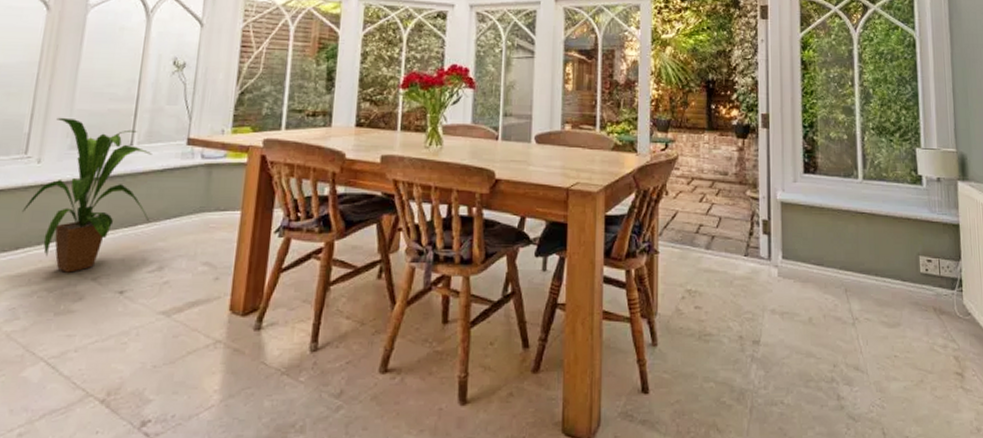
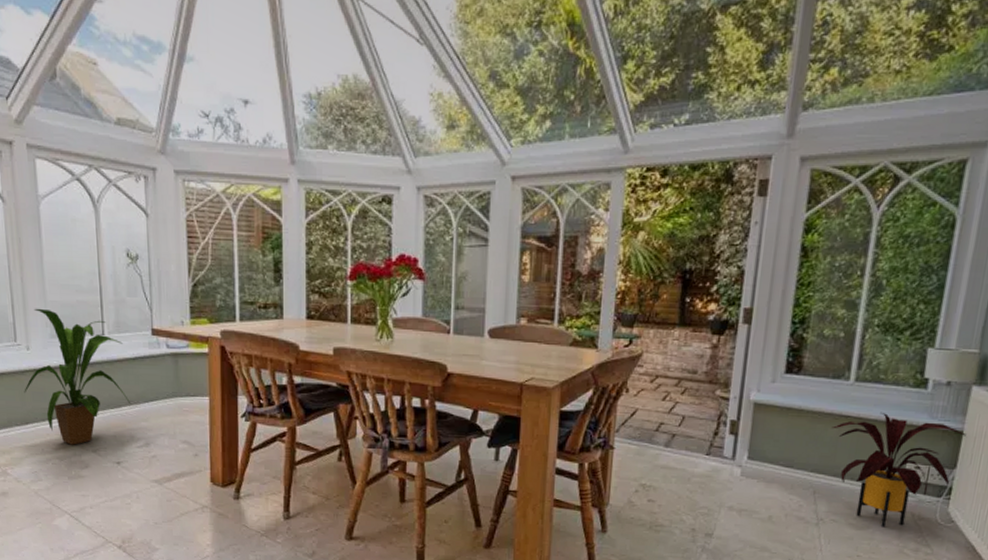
house plant: none [850,207,962,324] -> present [831,411,966,528]

